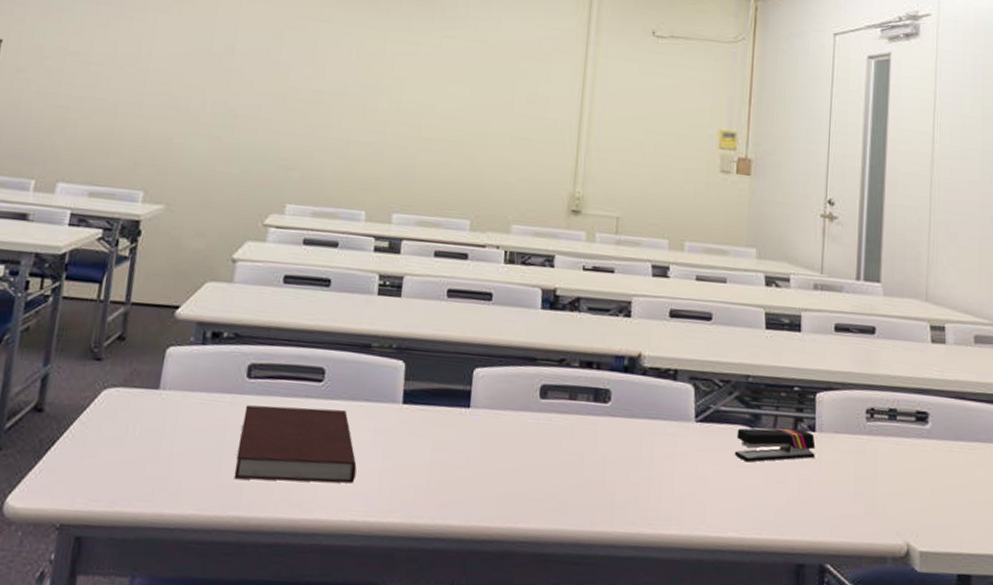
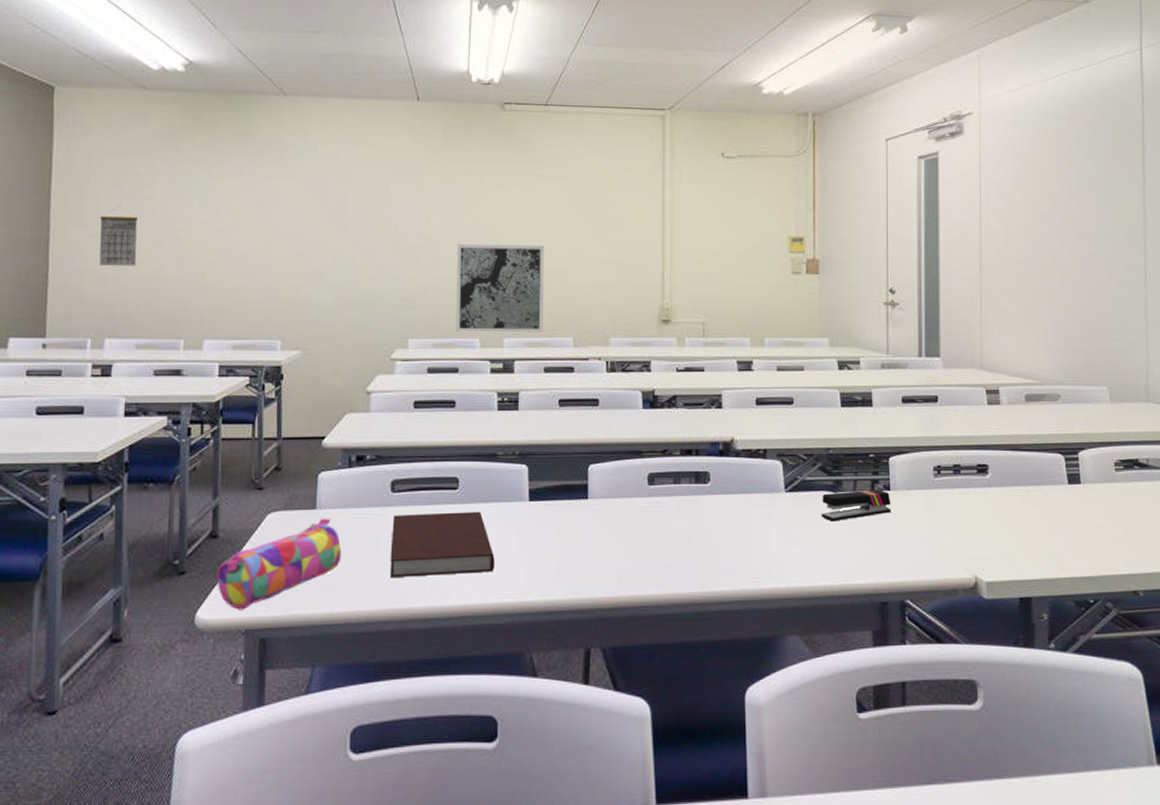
pencil case: none [34,400,183,501] -> present [216,518,342,610]
wall art: none [340,102,448,211] -> present [456,243,545,333]

